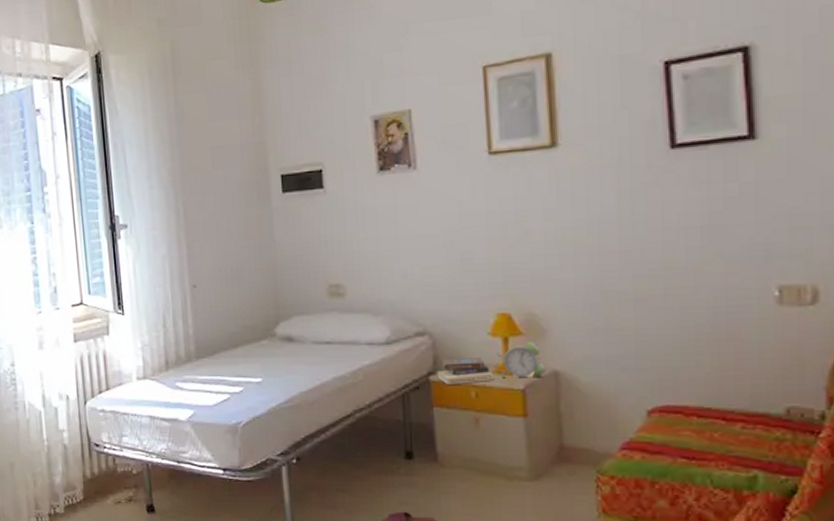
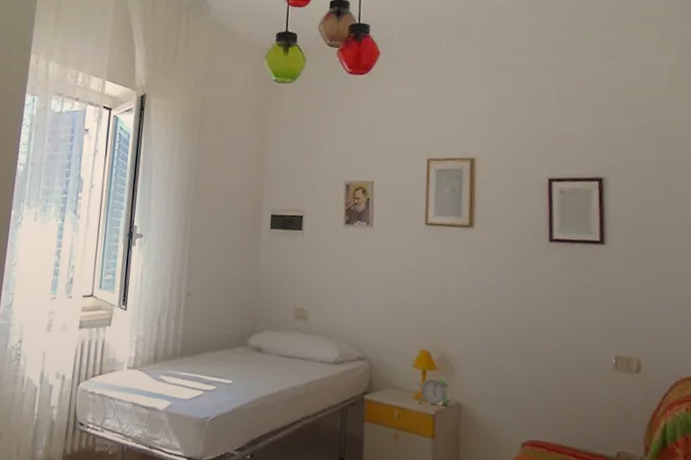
books: present [437,357,495,386] -> none [370,381,413,405]

